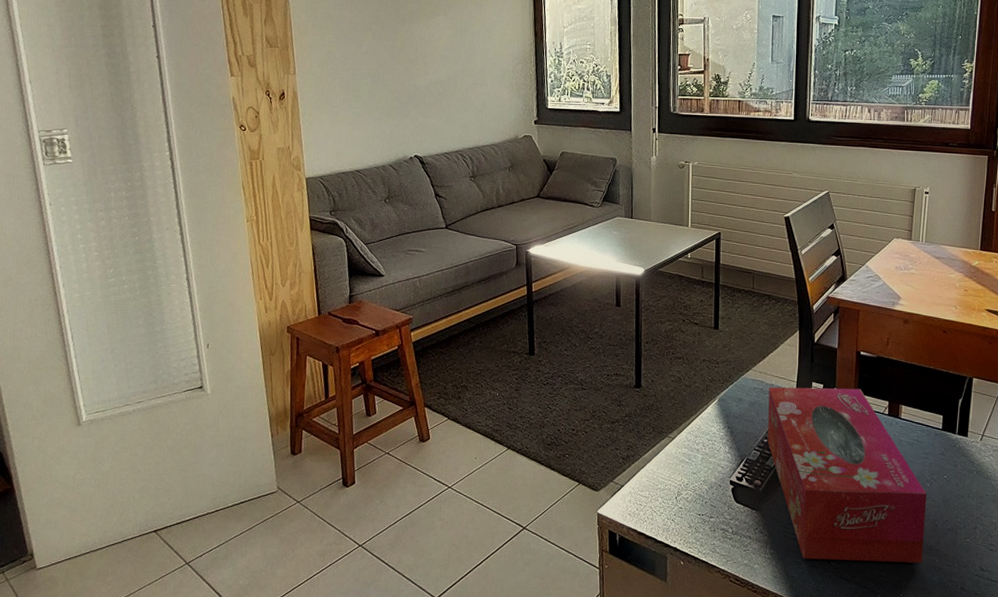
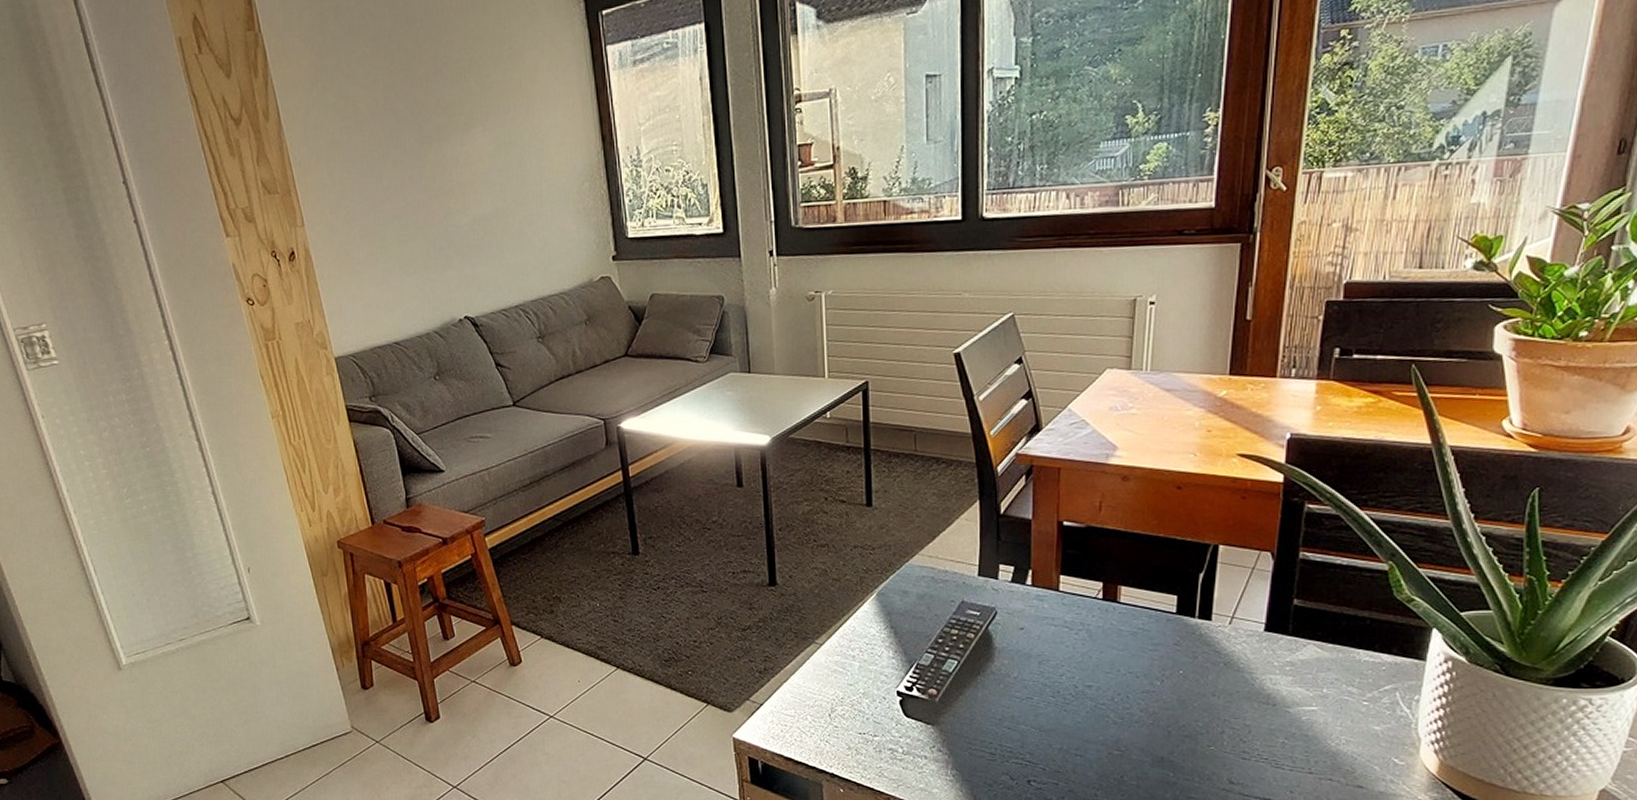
tissue box: present [768,387,927,563] -> none [942,568,1157,780]

